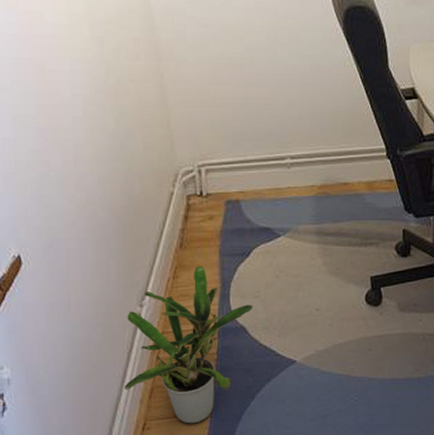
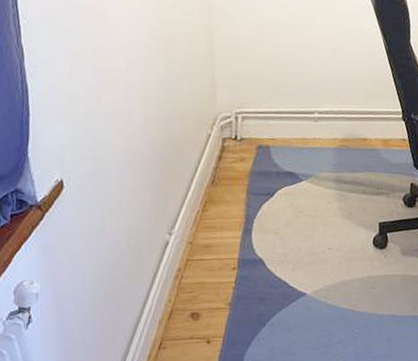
potted plant: present [124,265,253,424] -> none [145,201,273,346]

